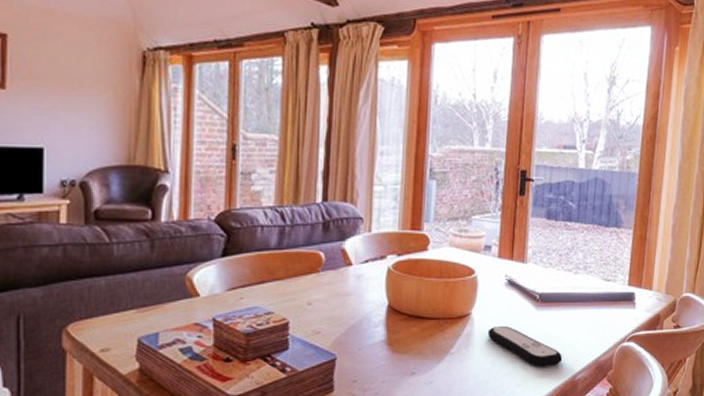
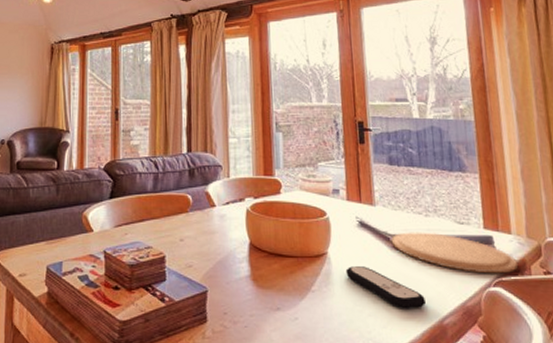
plate: none [537,289,653,330] -> present [391,232,519,274]

